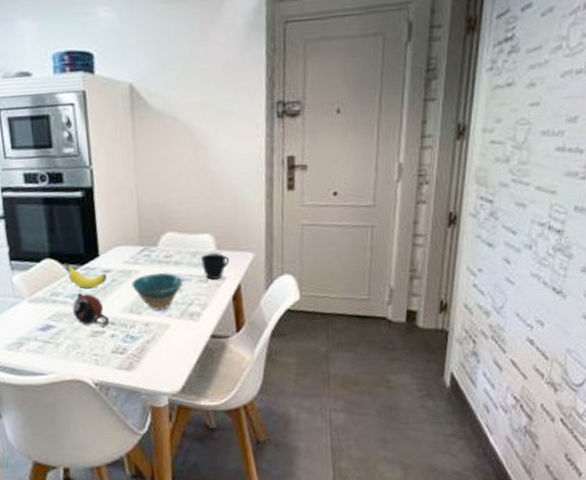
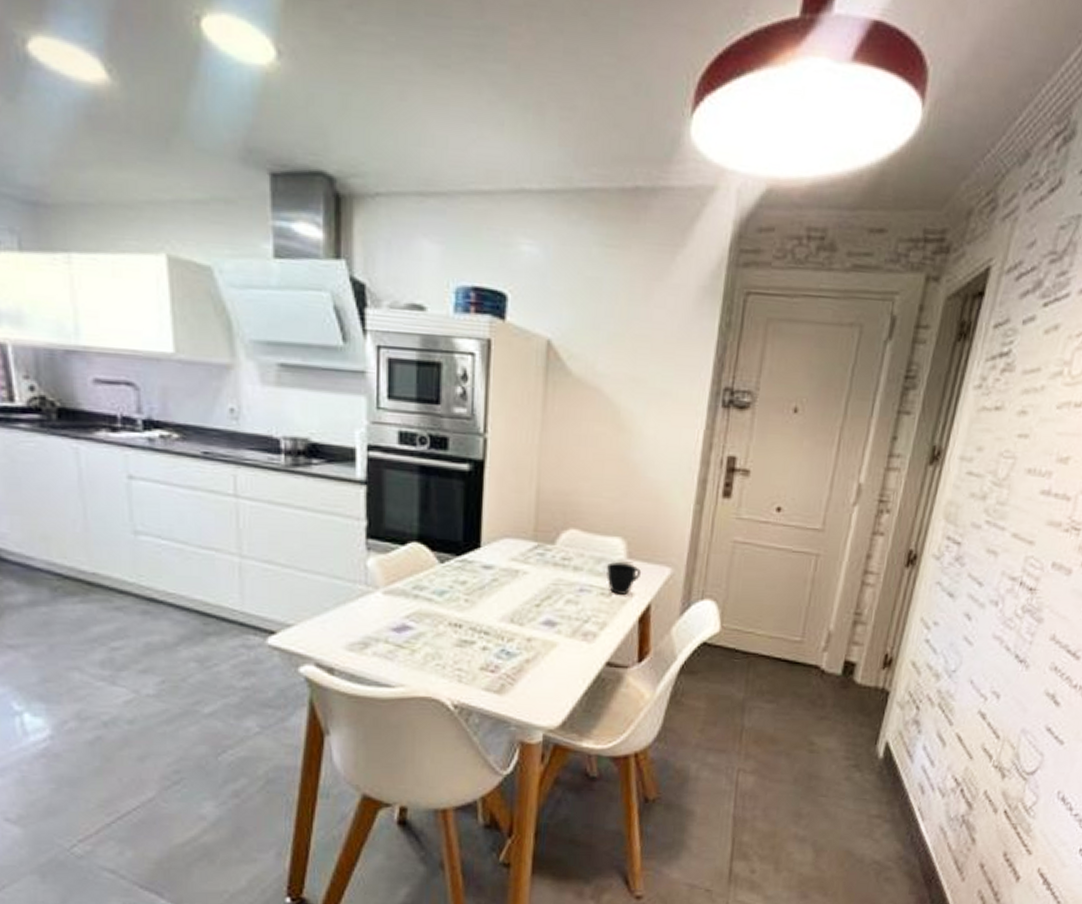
banana: present [64,263,107,289] -> none [435,550,488,587]
teapot: present [72,292,109,326] -> none [437,589,482,635]
bowl: present [131,272,183,310] -> none [516,578,581,624]

